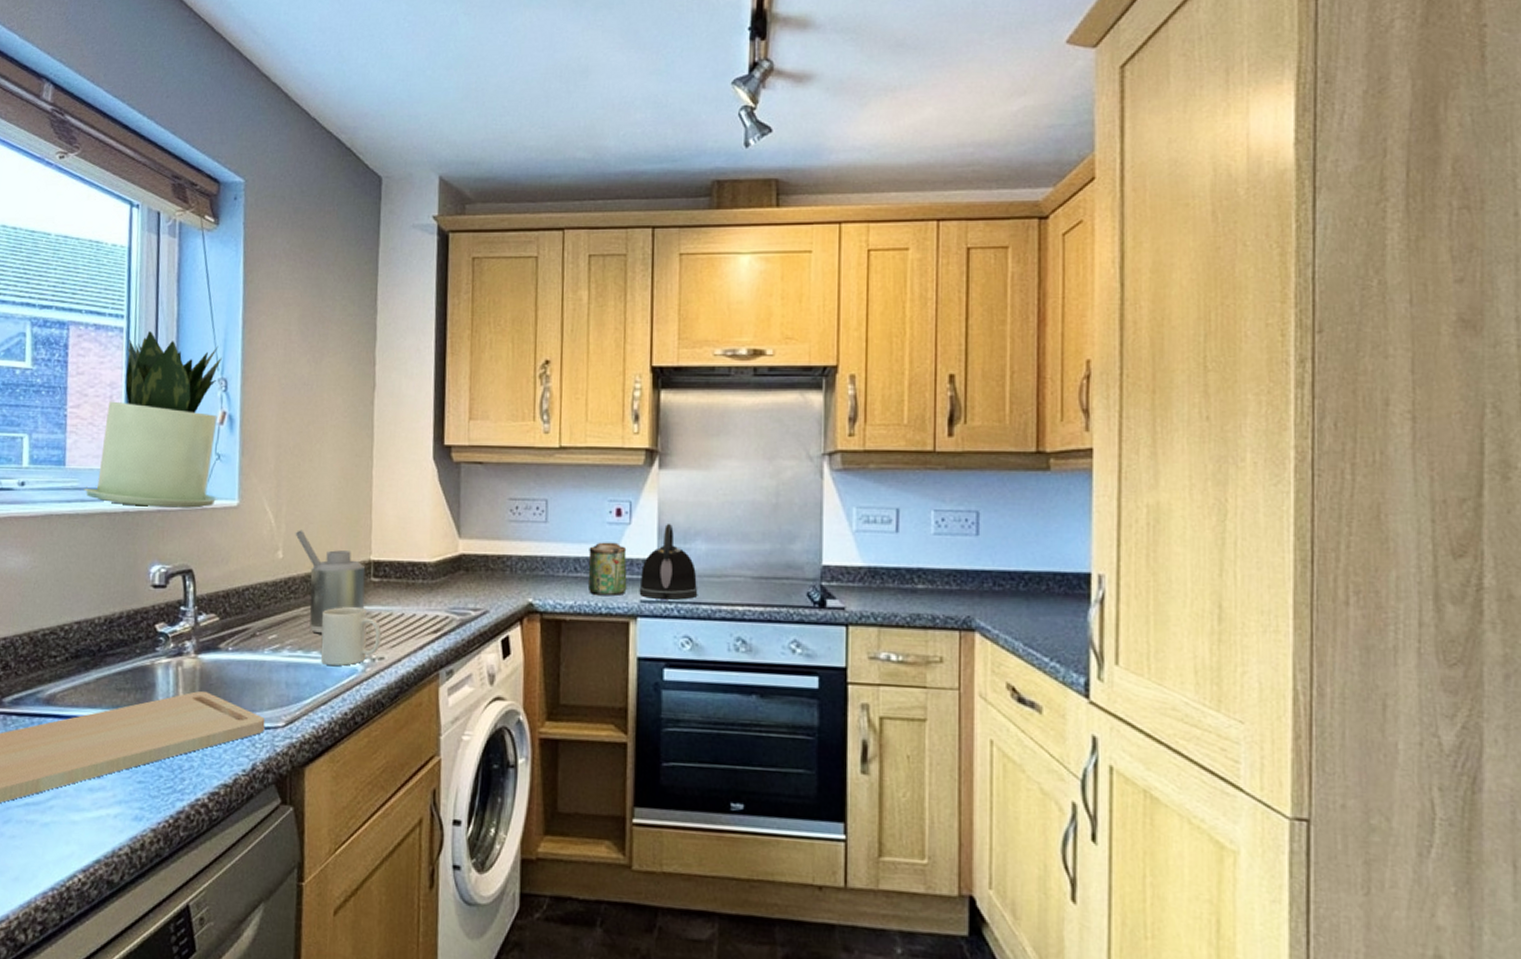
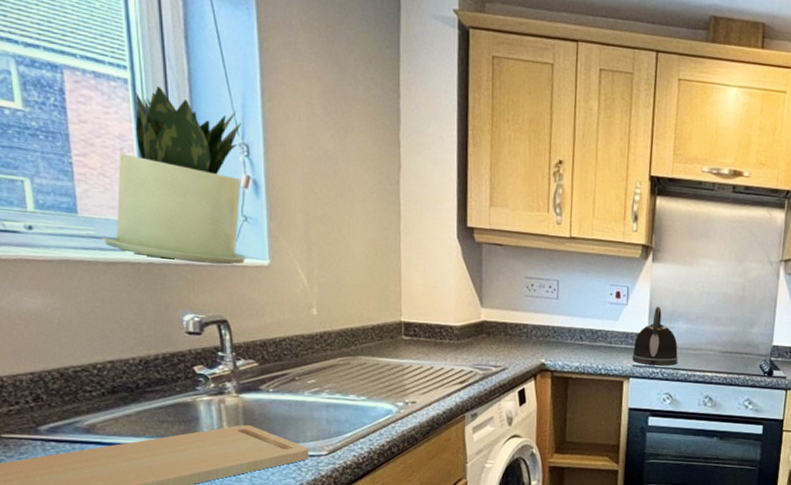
soap dispenser: present [295,530,366,634] -> none [328,291,398,381]
mug: present [320,606,382,666] -> none [357,359,413,407]
canister: present [588,542,627,596] -> none [591,317,623,361]

